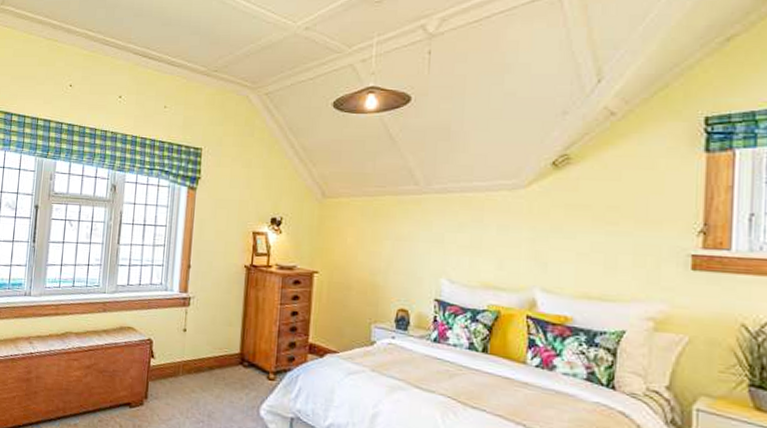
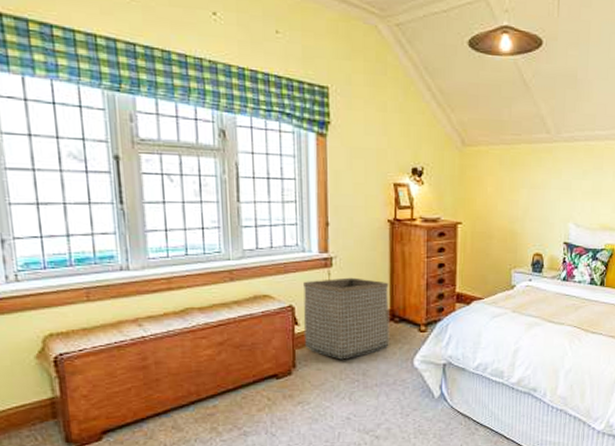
laundry basket: none [158,317,241,398] -> present [303,277,389,360]

